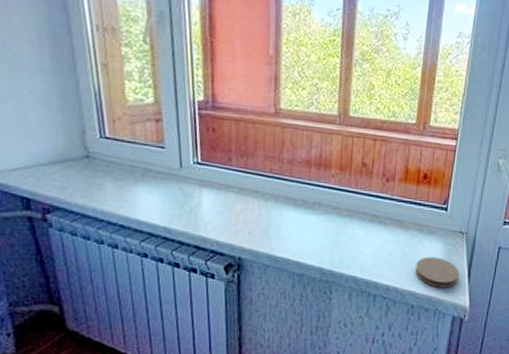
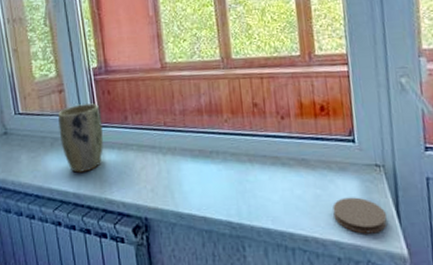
plant pot: none [153,137,203,208] -> present [58,103,103,173]

